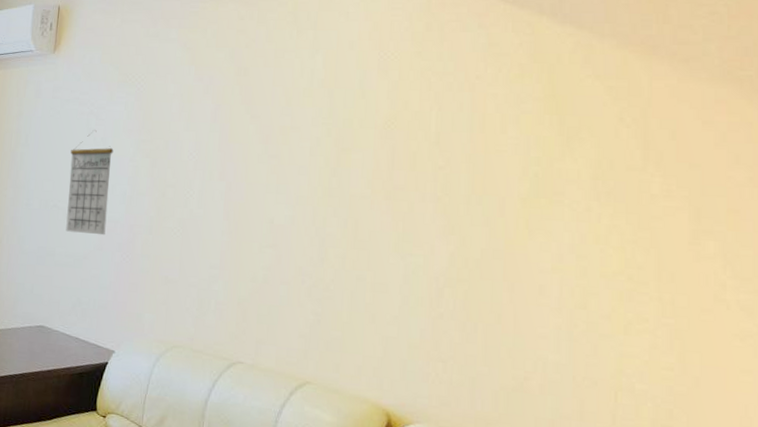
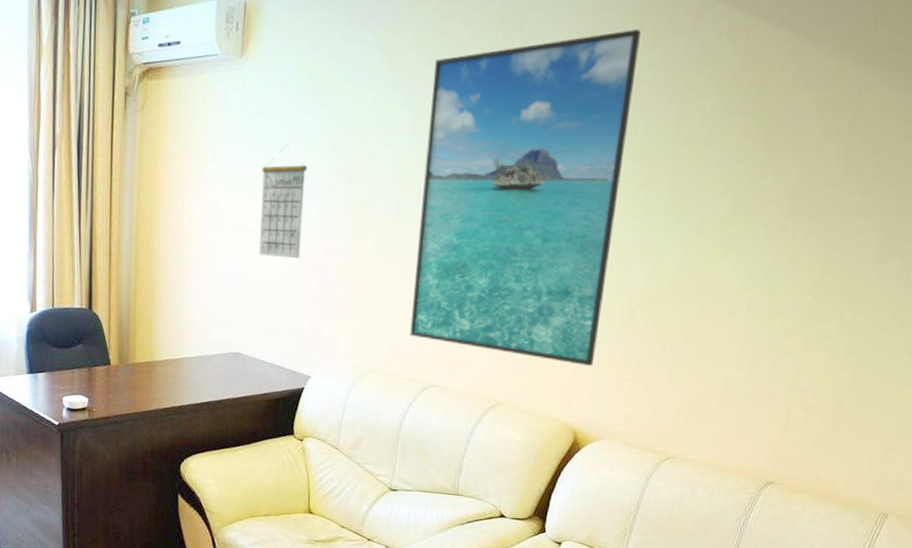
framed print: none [214,26,428,345] -> present [409,28,641,366]

